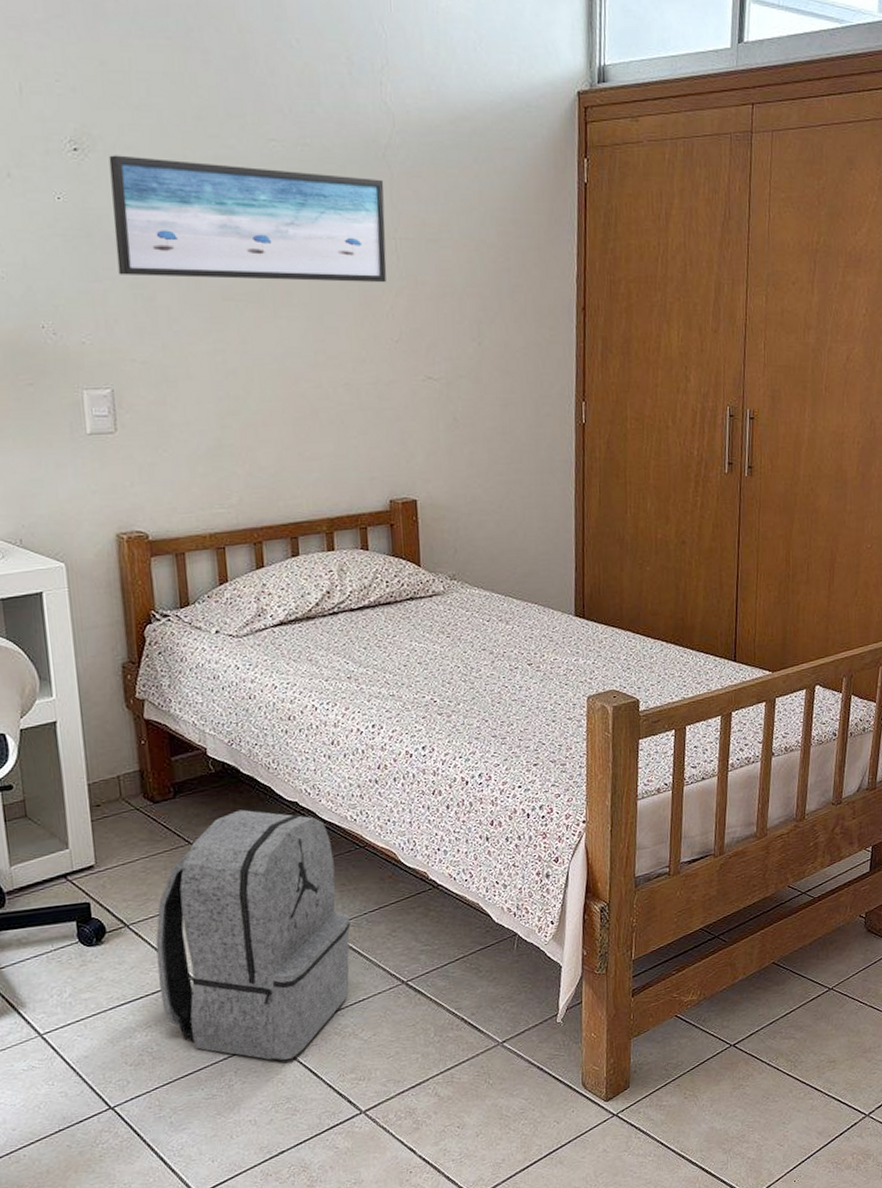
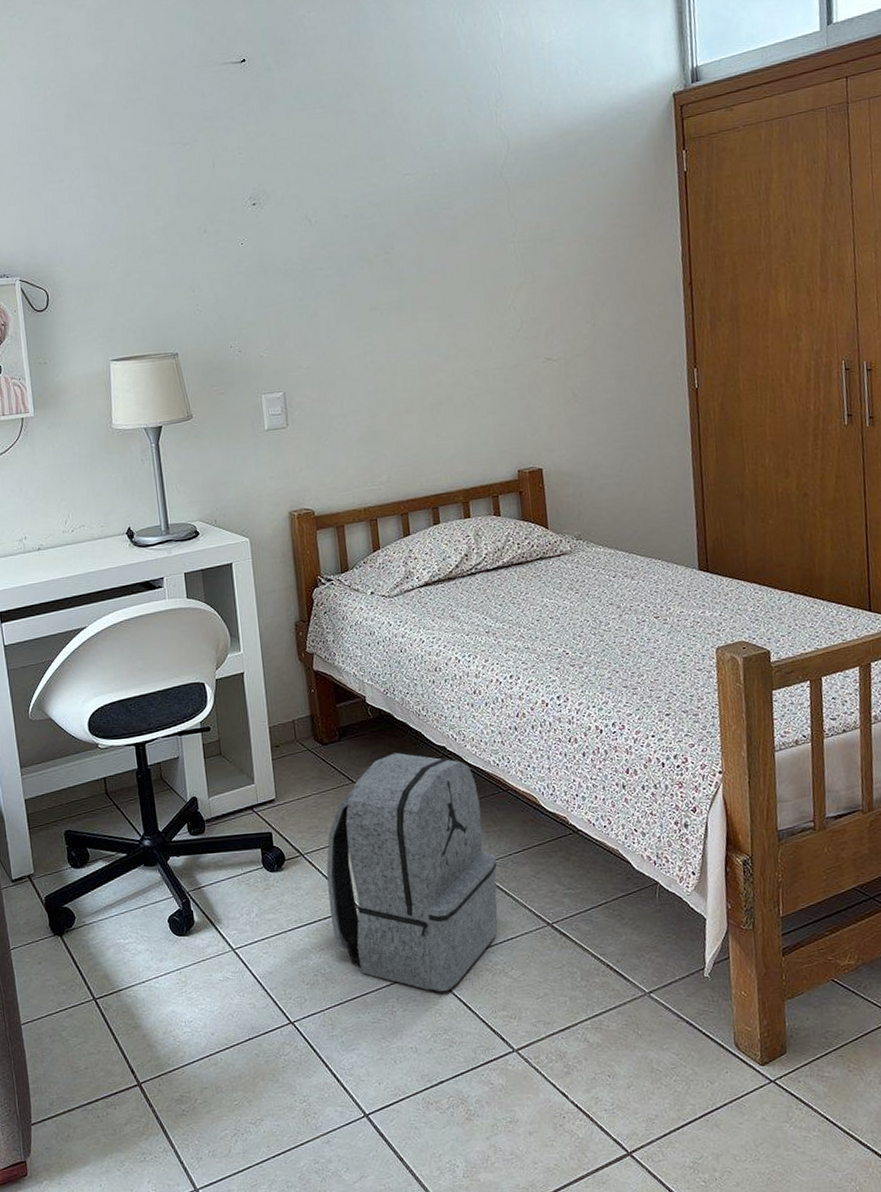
wall art: present [109,155,387,283] -> none [279,194,507,299]

